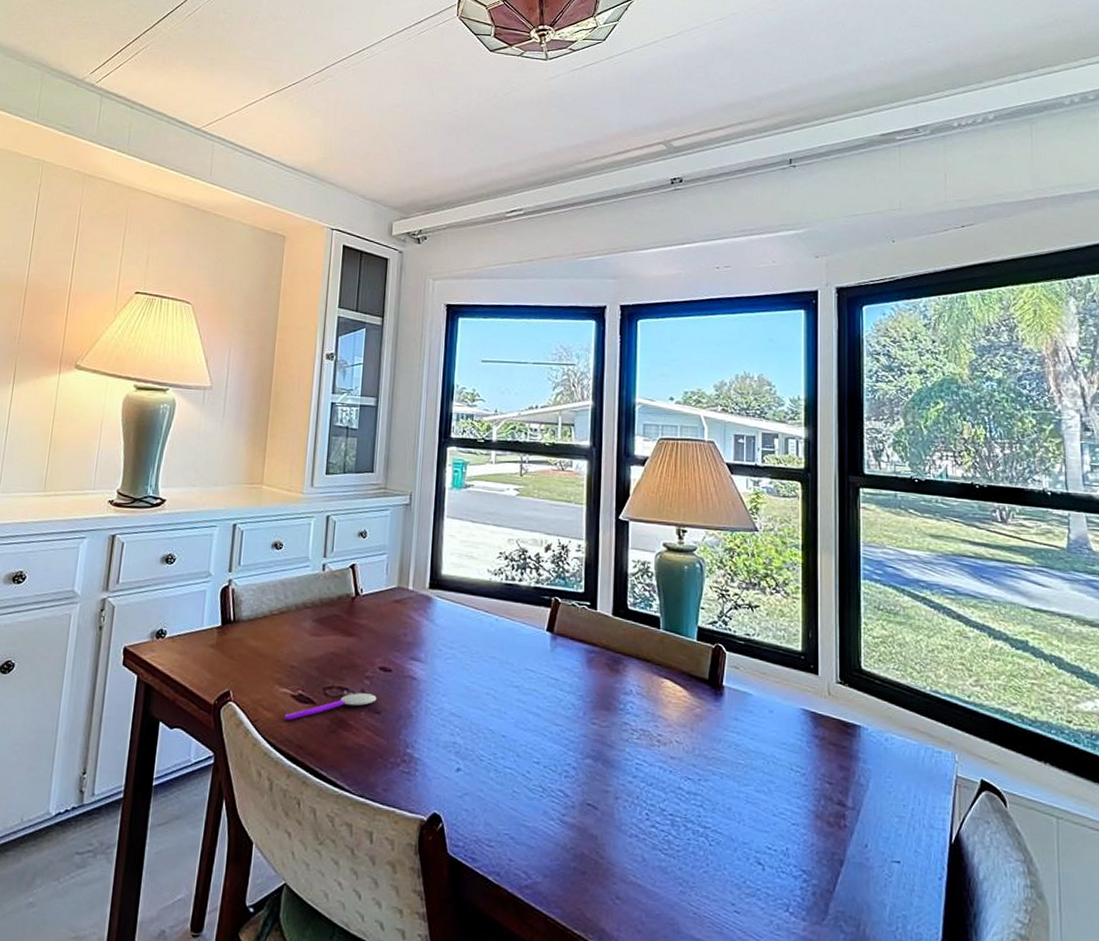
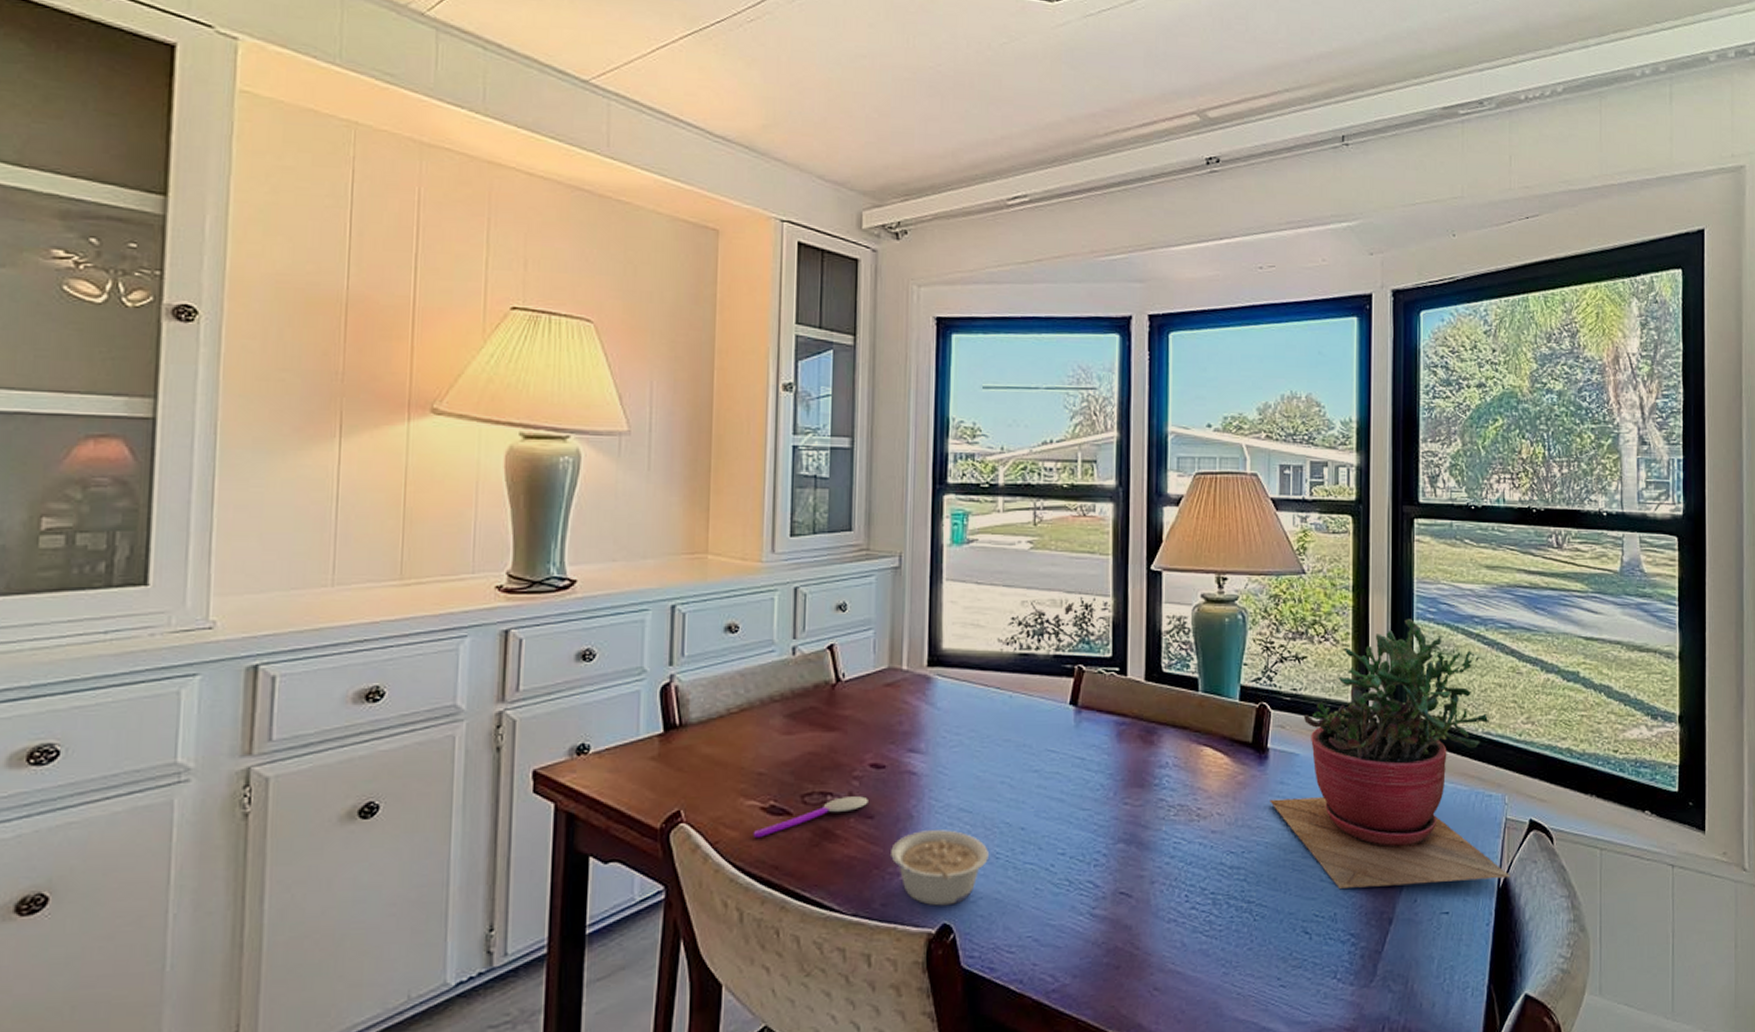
legume: none [393,729,474,797] -> present [891,830,989,906]
succulent plant: none [725,578,963,835] -> present [1270,619,1511,889]

